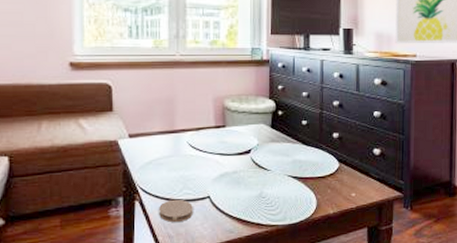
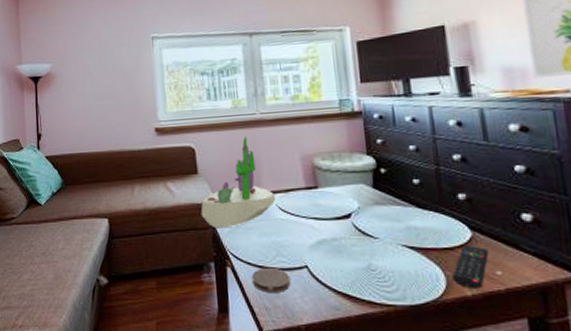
succulent planter: none [113,77,187,165] -> present [201,136,276,228]
remote control: none [322,173,349,209] -> present [453,244,489,290]

